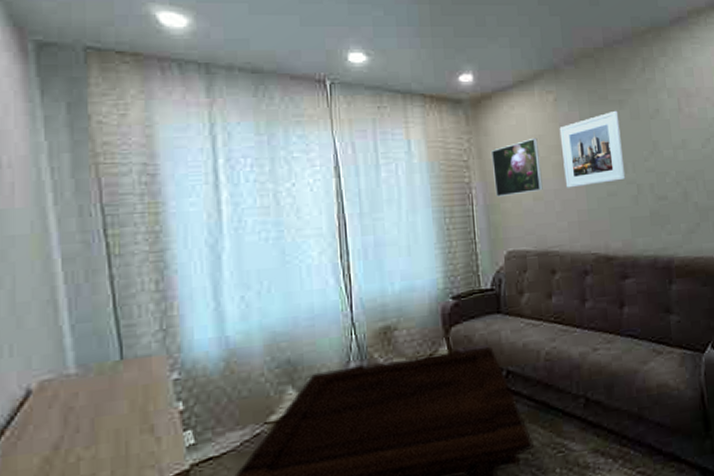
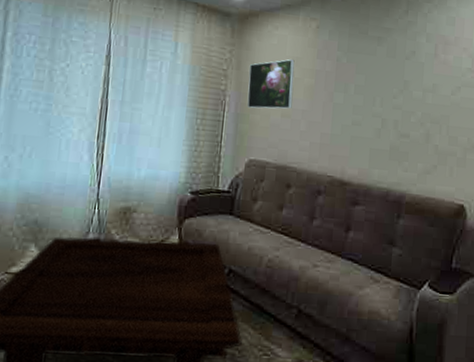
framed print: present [559,110,626,188] -> none [313,46,376,113]

